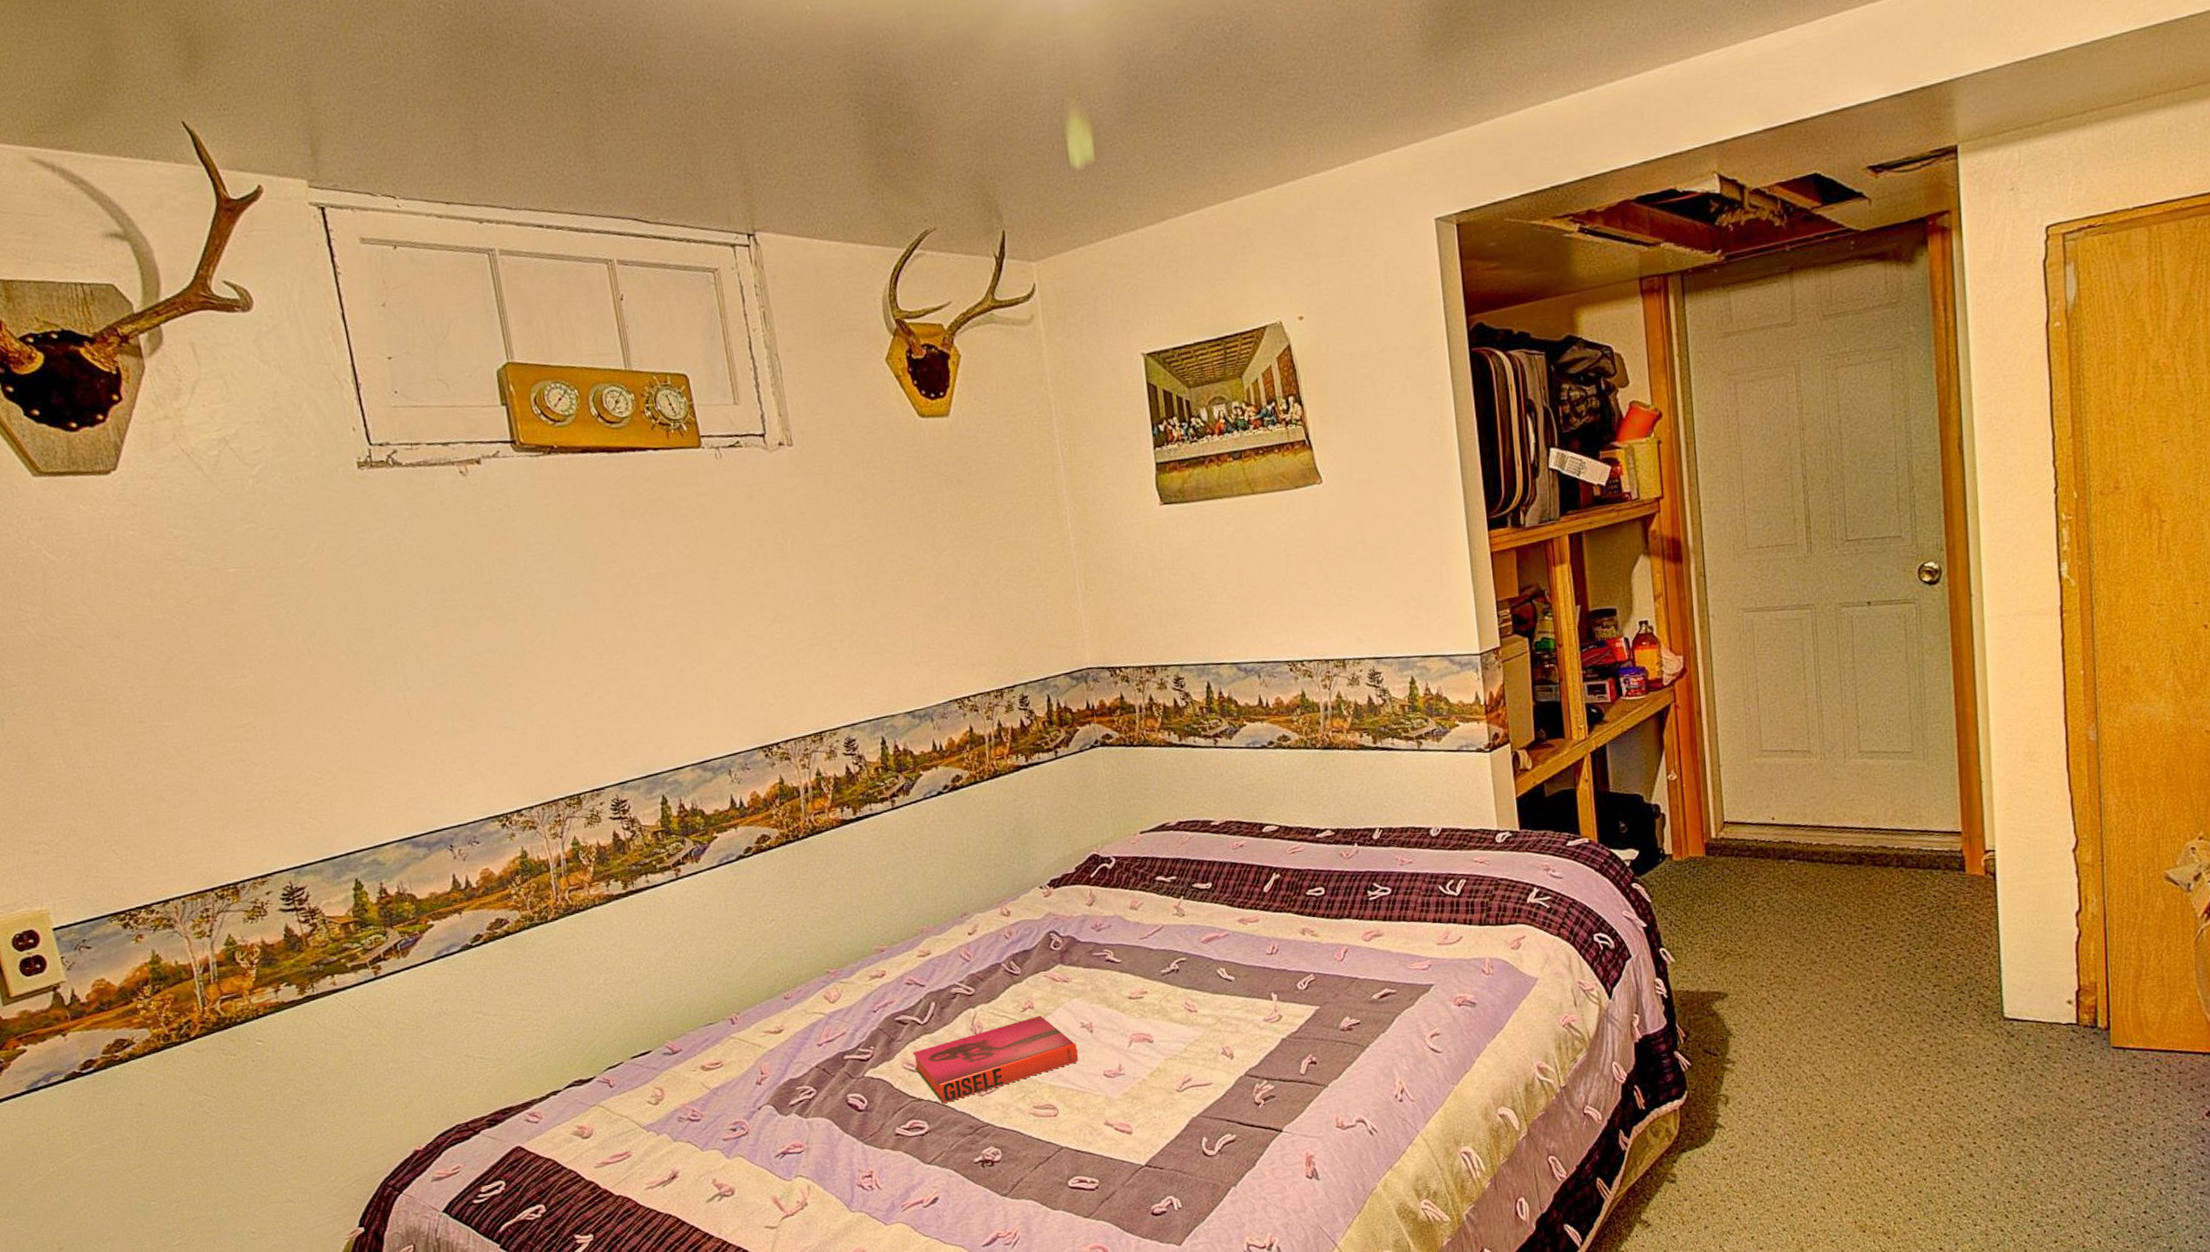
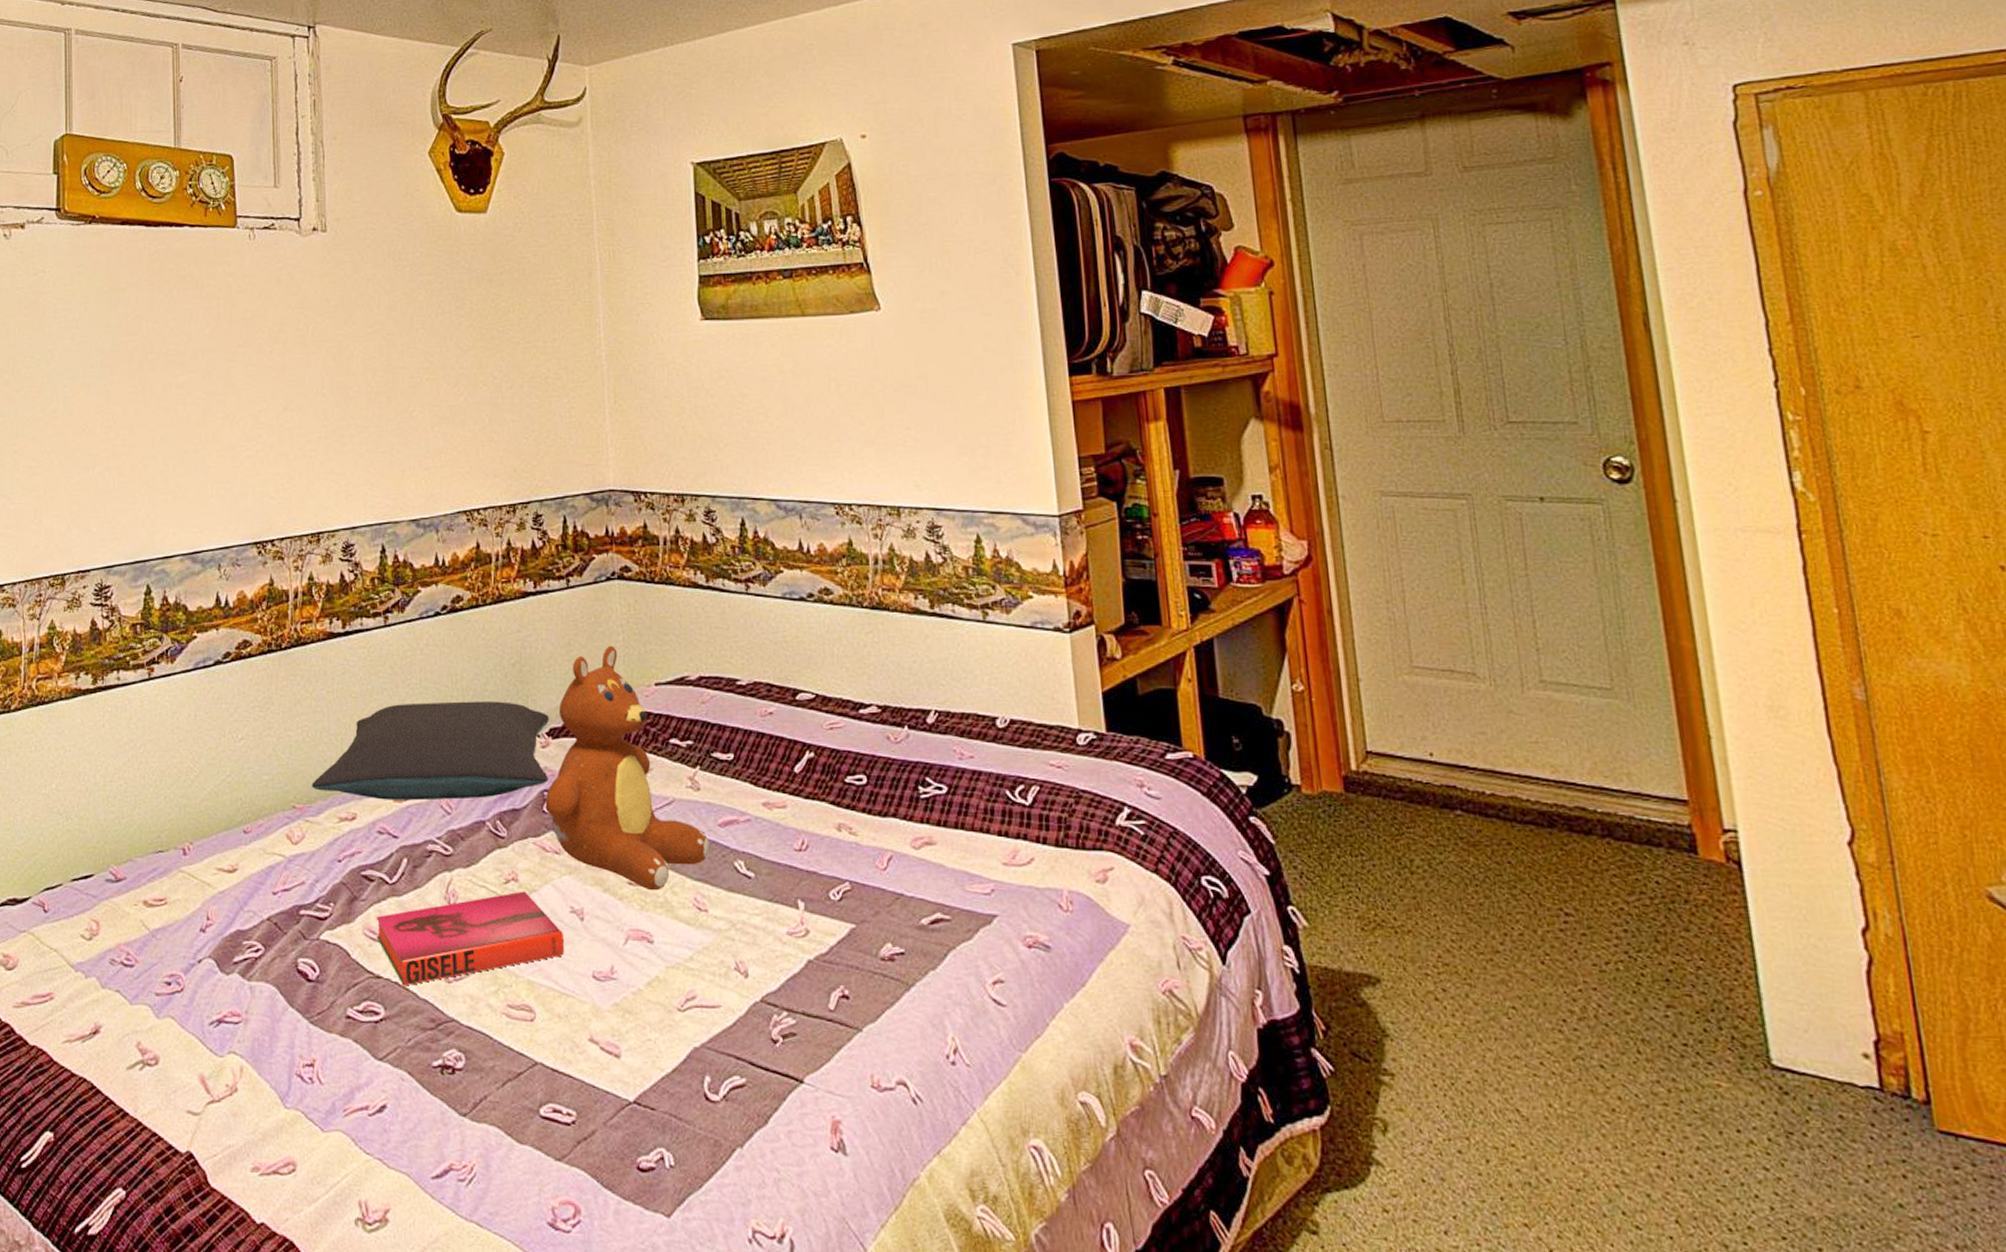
pillow: none [841,862,1053,957] -> present [312,701,549,801]
teddy bear: none [1051,804,1196,1002] -> present [545,645,710,891]

